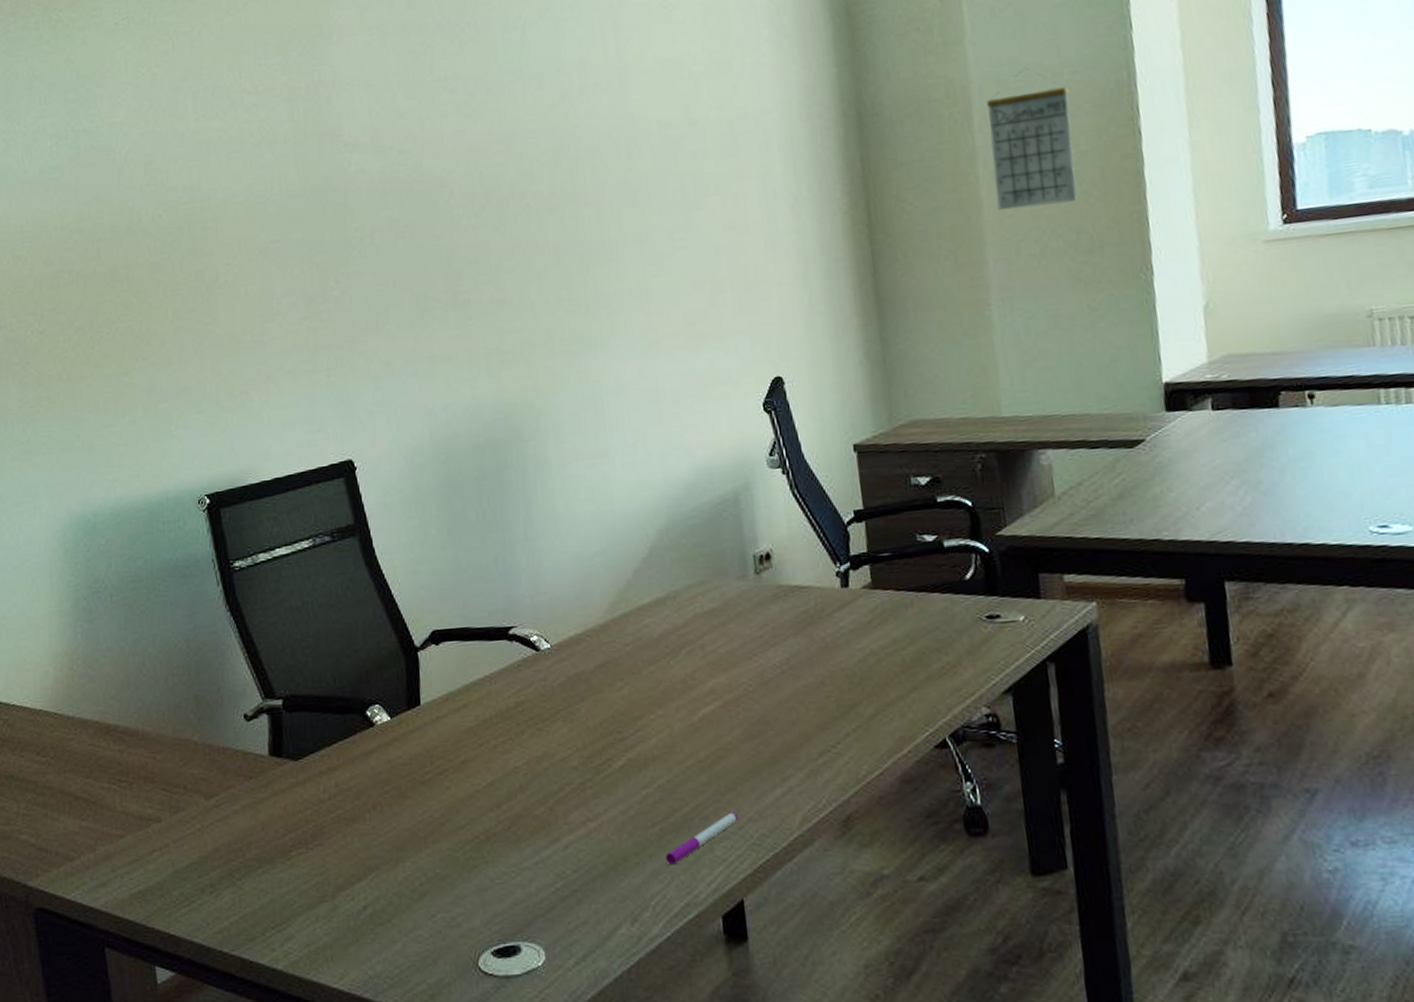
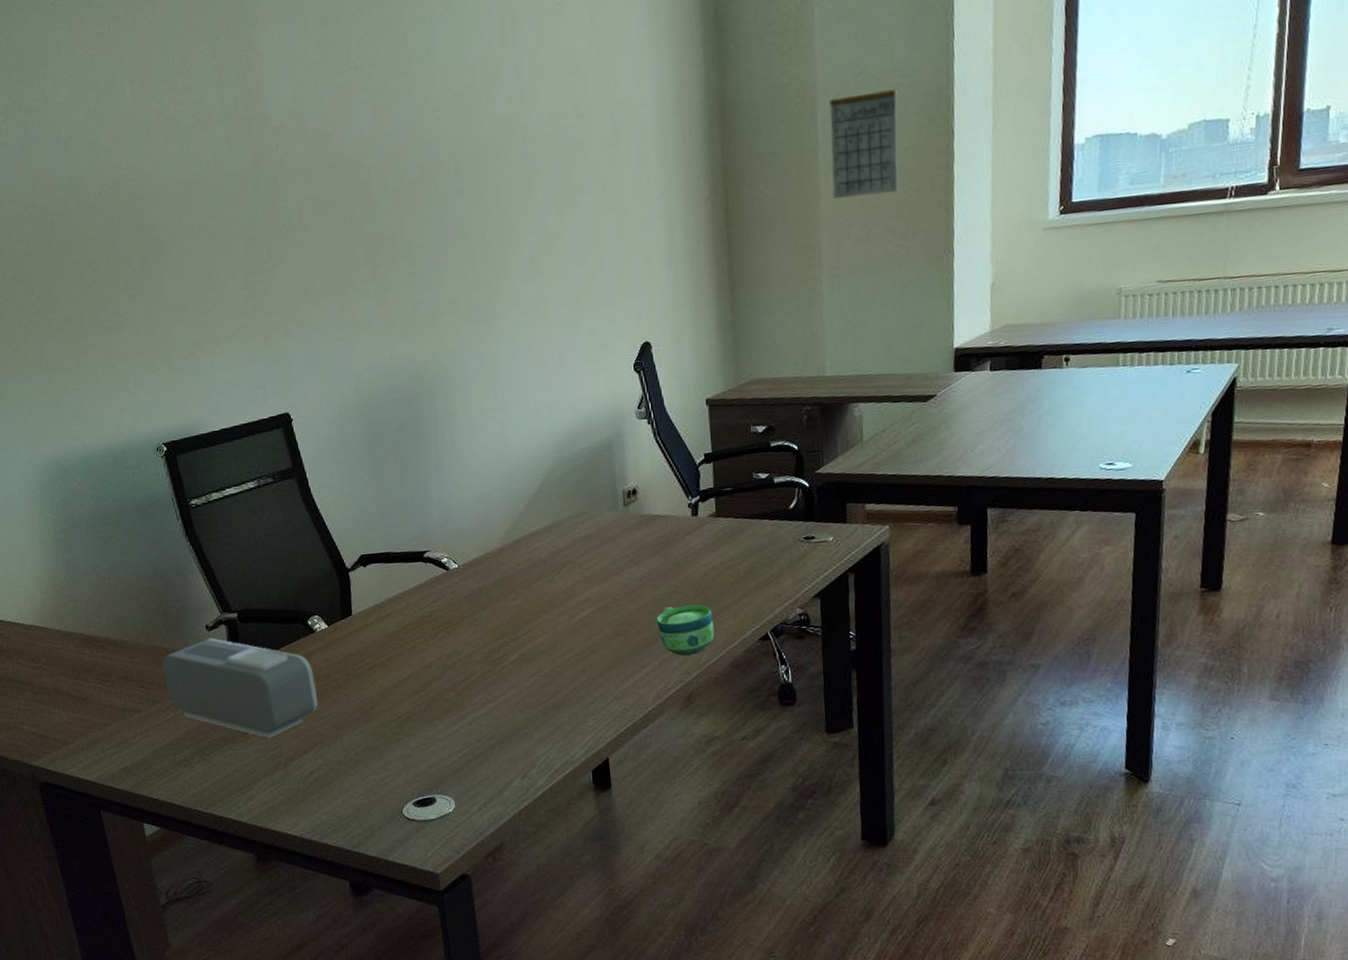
alarm clock: none [190,730,376,860] -> present [162,638,318,738]
pen: present [665,812,739,865] -> none [549,692,607,734]
cup: none [800,700,876,766] -> present [656,604,715,656]

